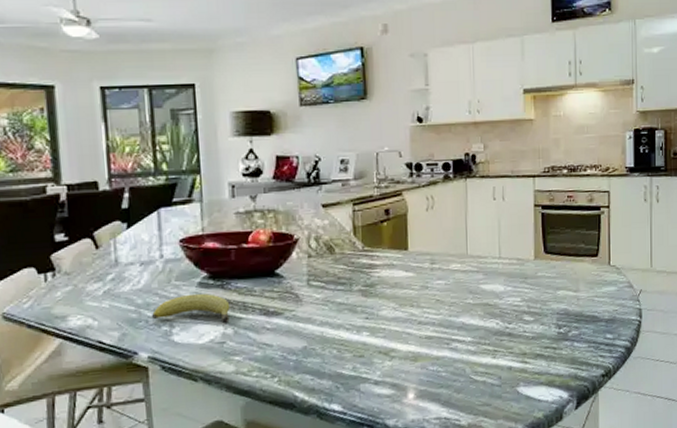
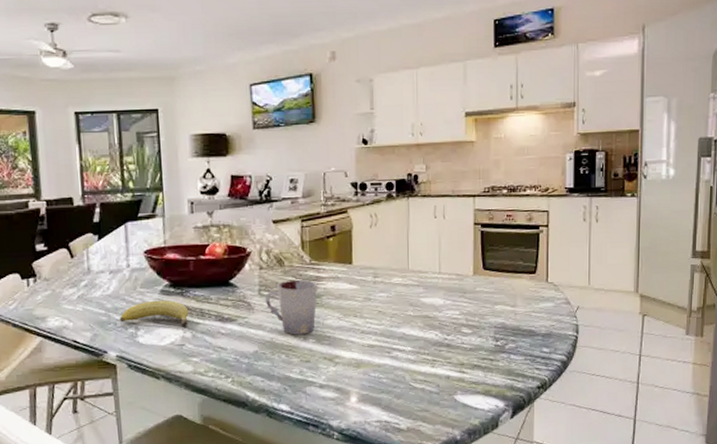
cup: none [315,268,371,328] -> present [266,280,317,335]

